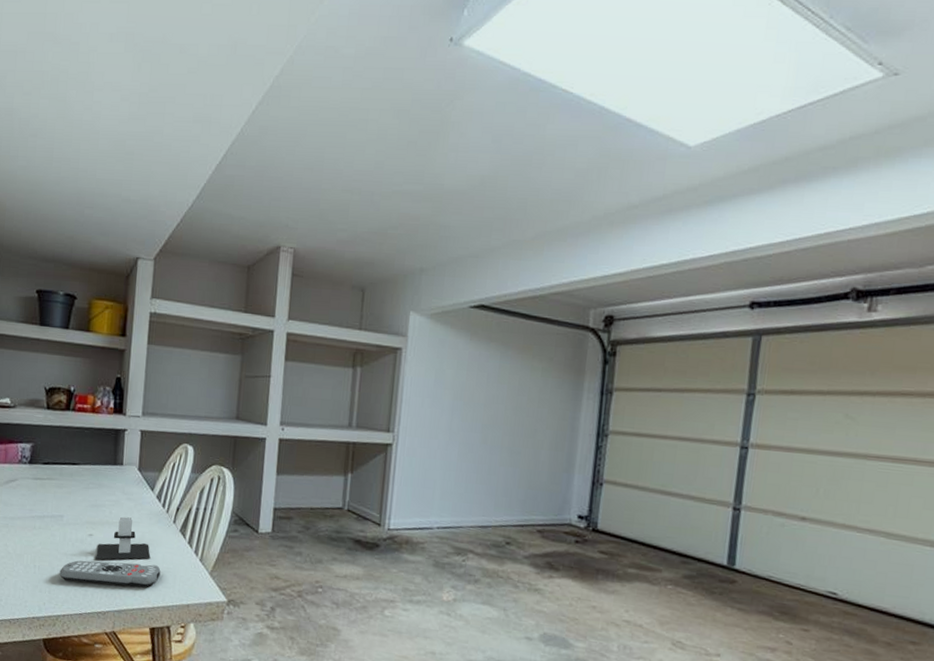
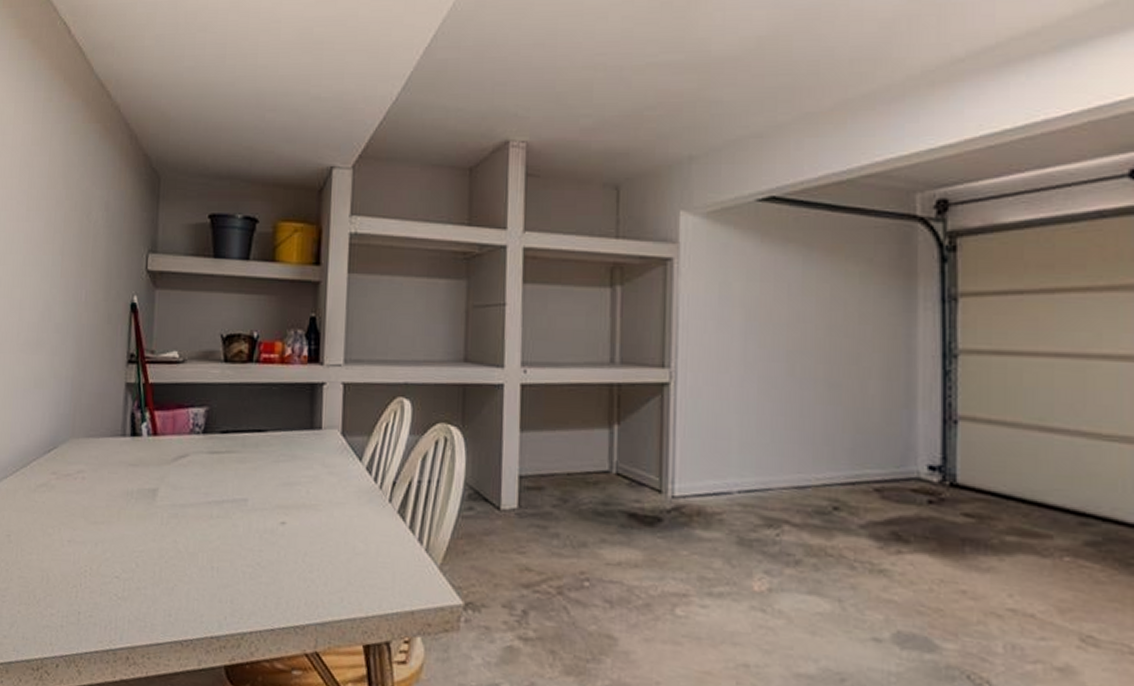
remote control: present [59,560,161,588] -> none [244,557,375,591]
candle: present [96,516,151,560] -> none [290,496,361,556]

